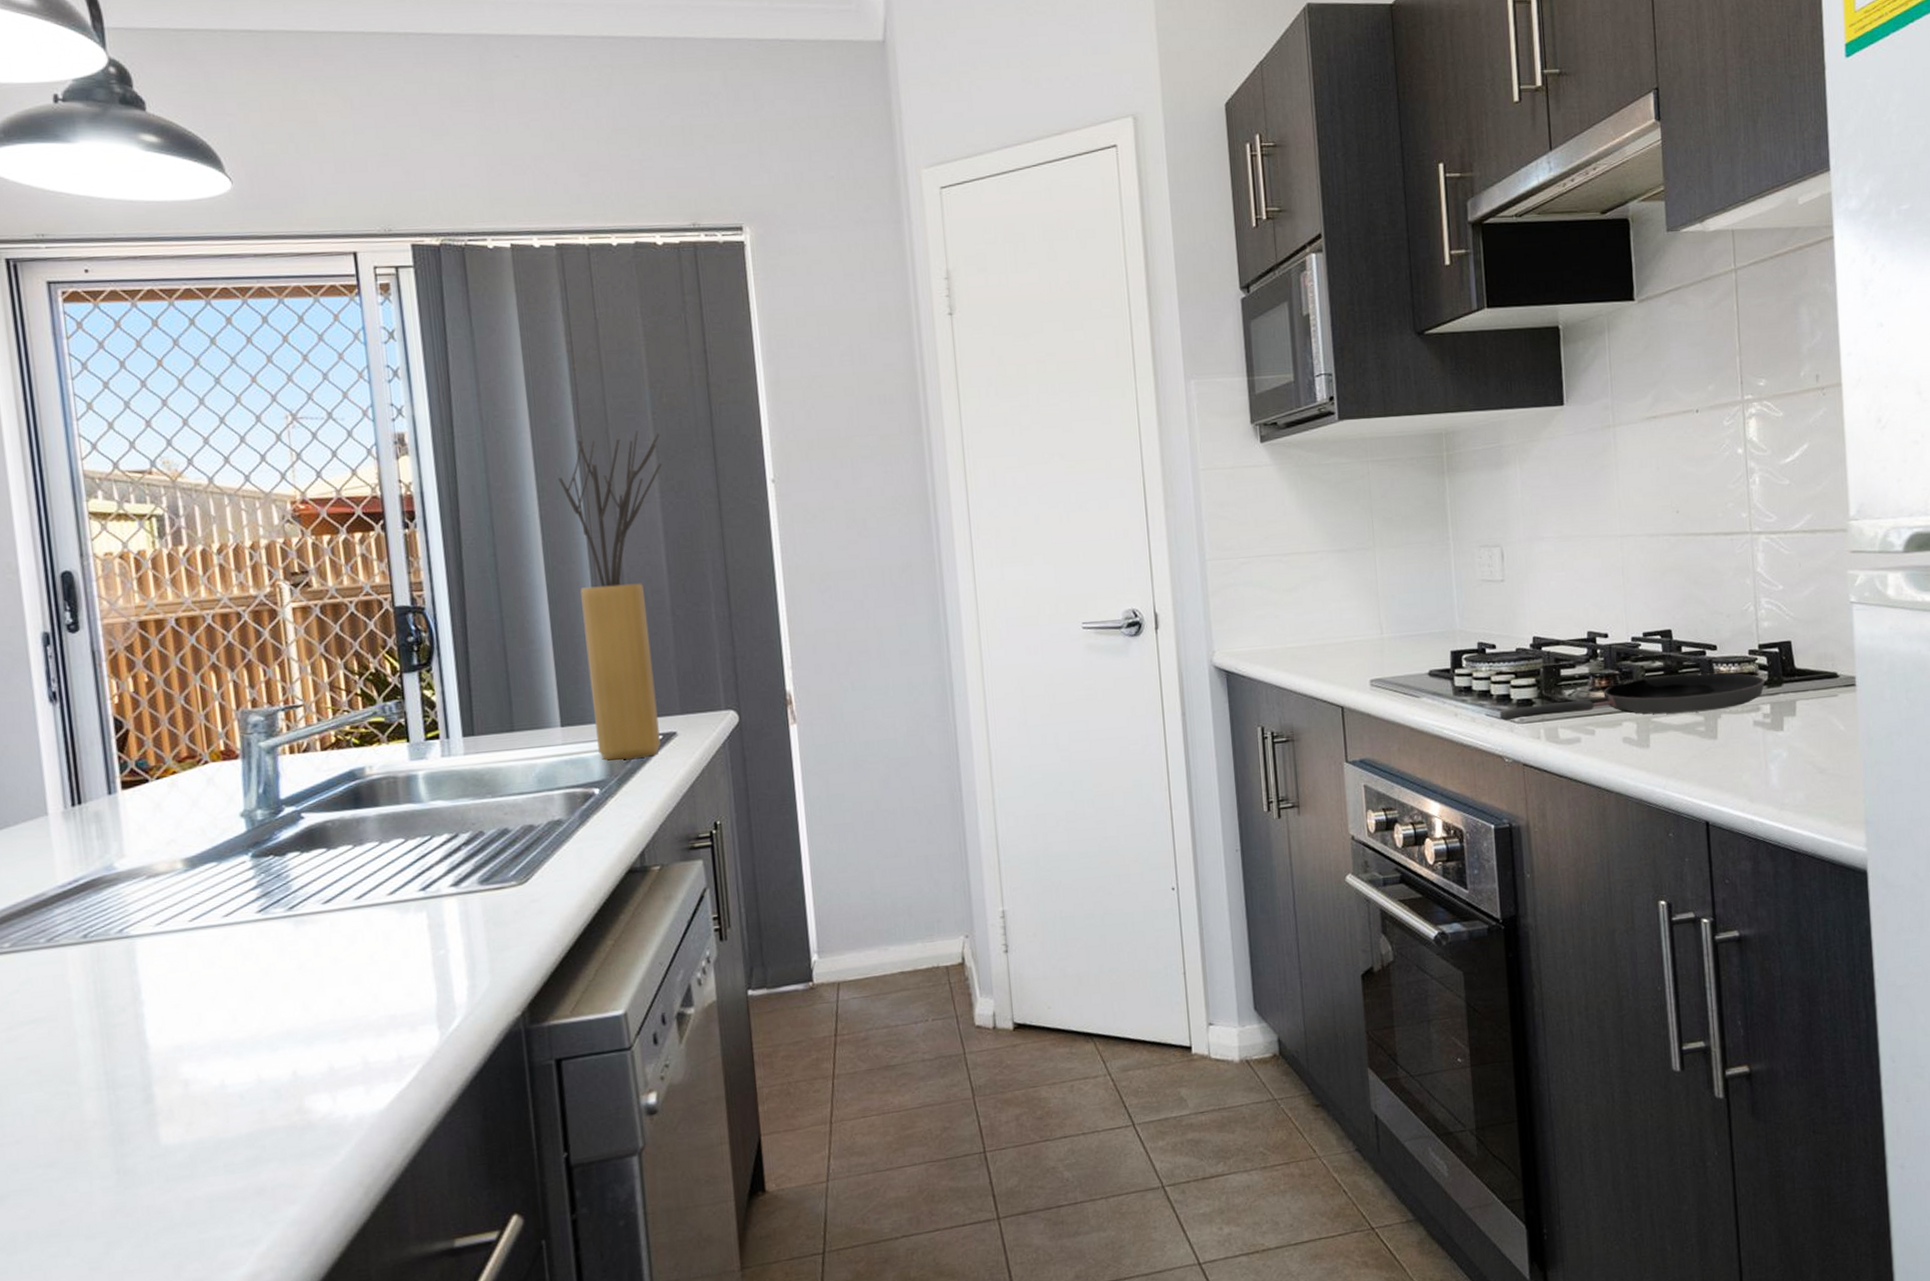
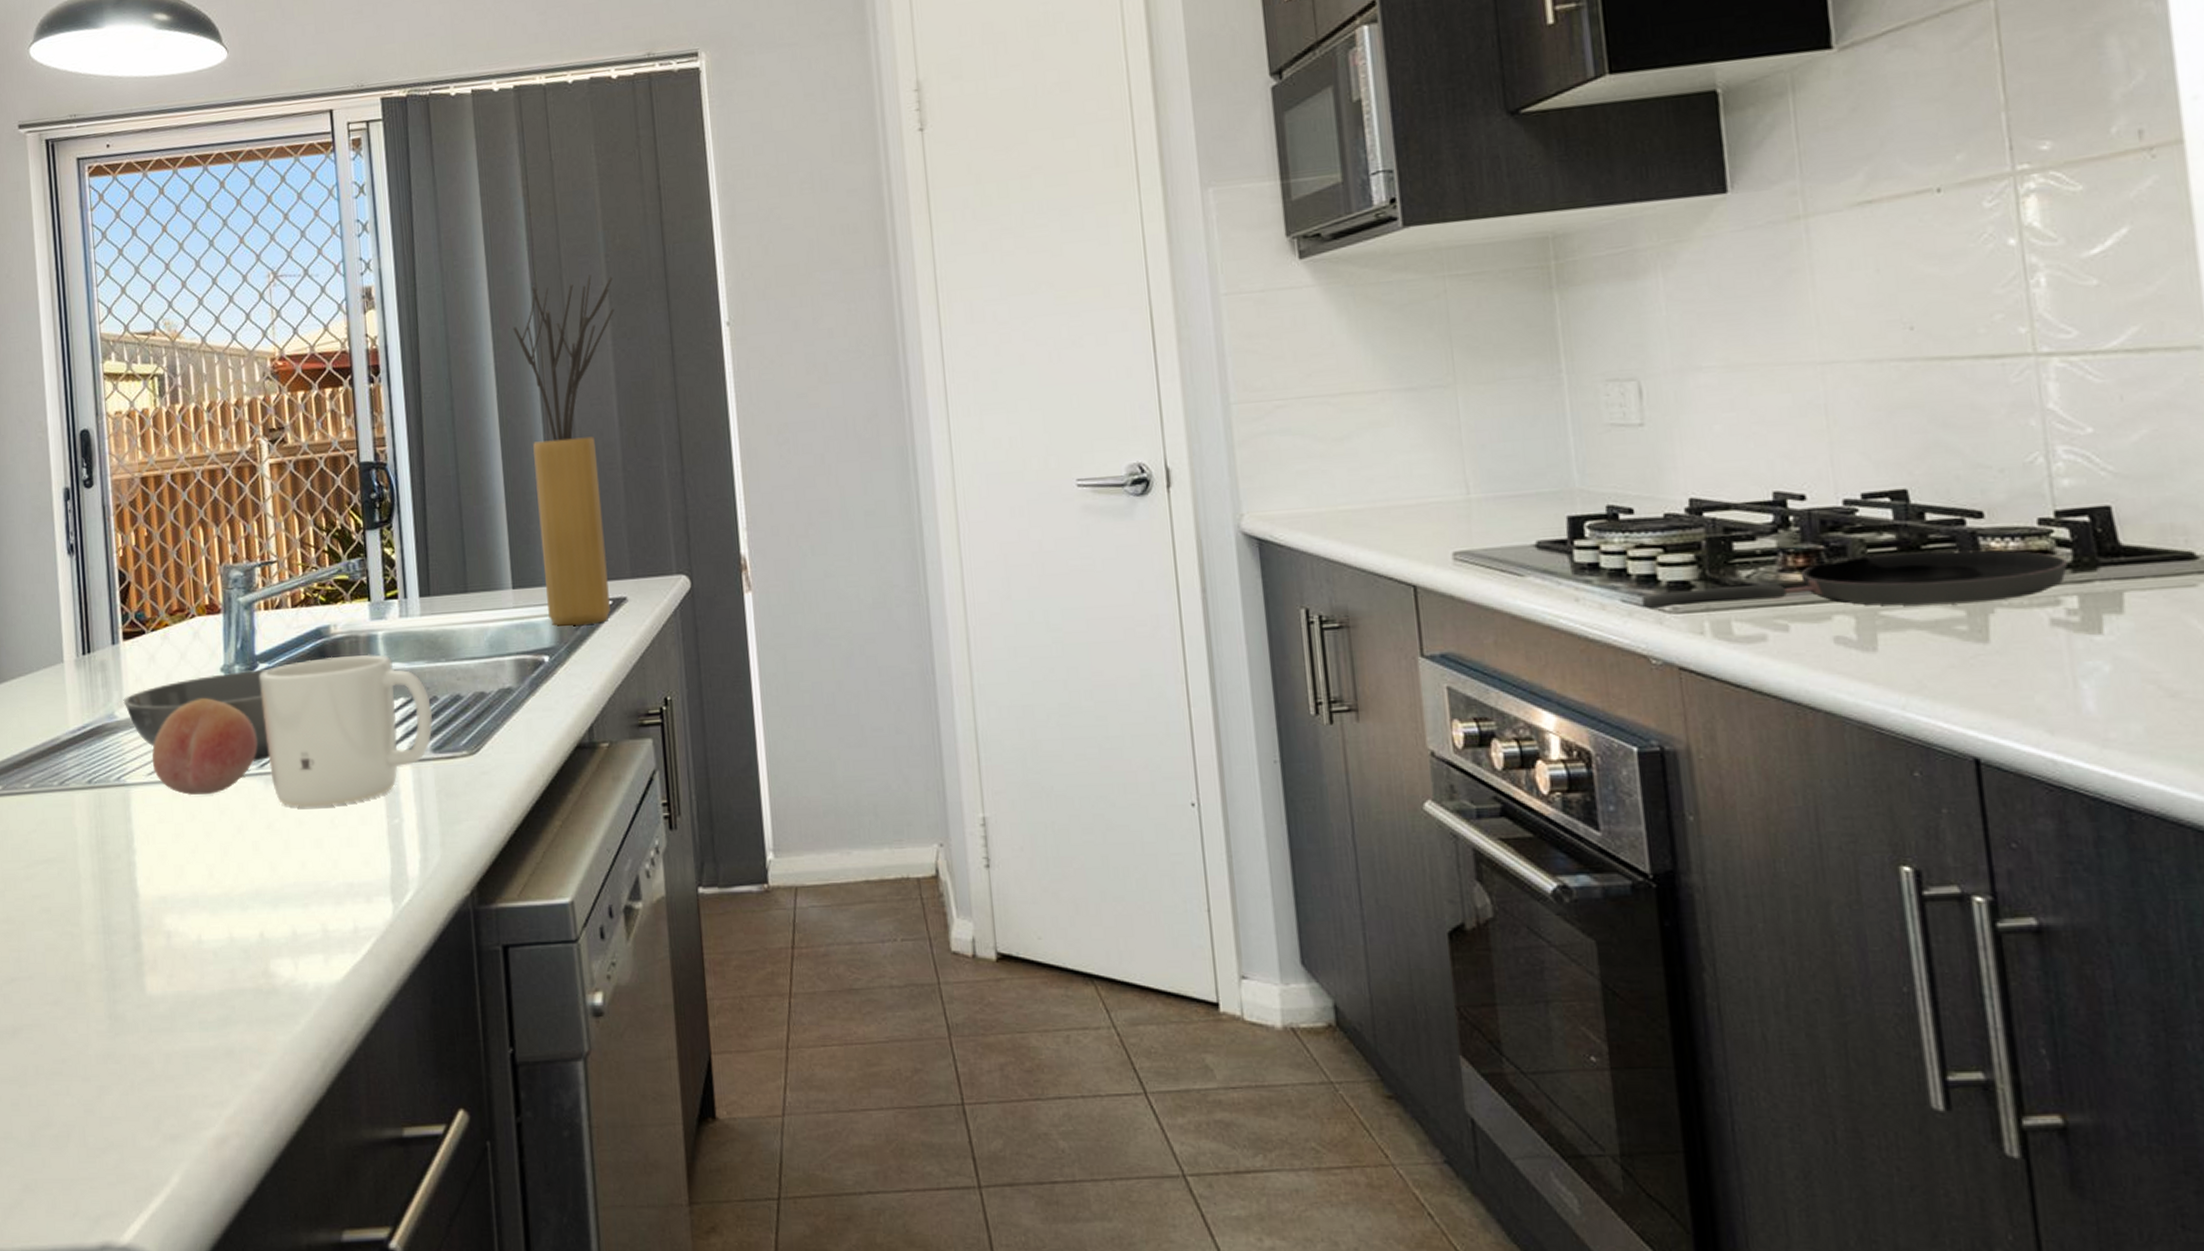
bowl: none [124,813,299,905] -> present [123,670,269,762]
fruit: none [160,844,285,942] -> present [152,698,258,795]
mug: none [285,793,479,947] -> present [259,654,433,808]

